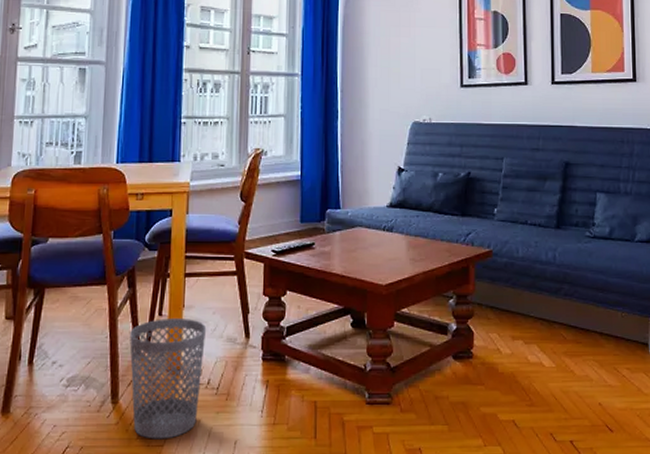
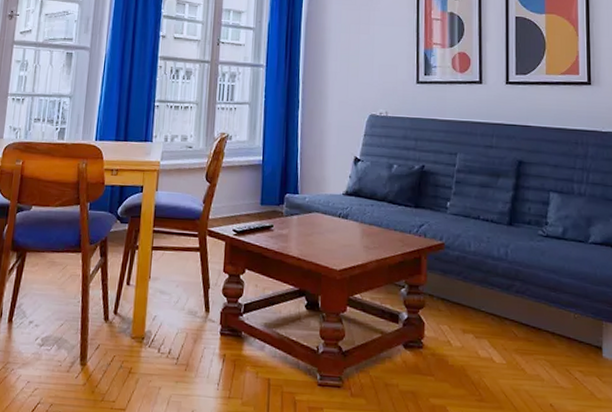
wastebasket: present [130,319,207,439] -> none [99,288,170,404]

